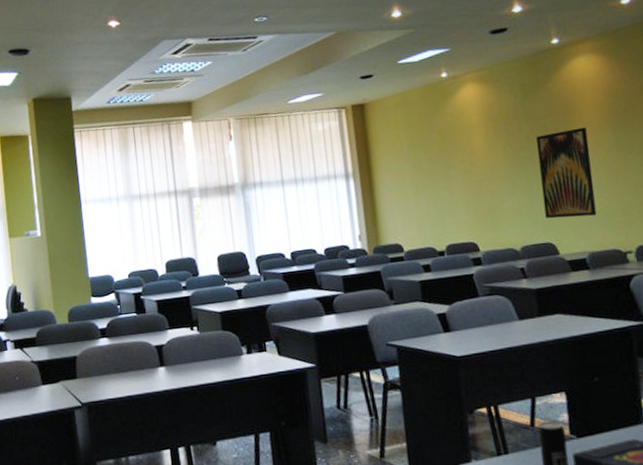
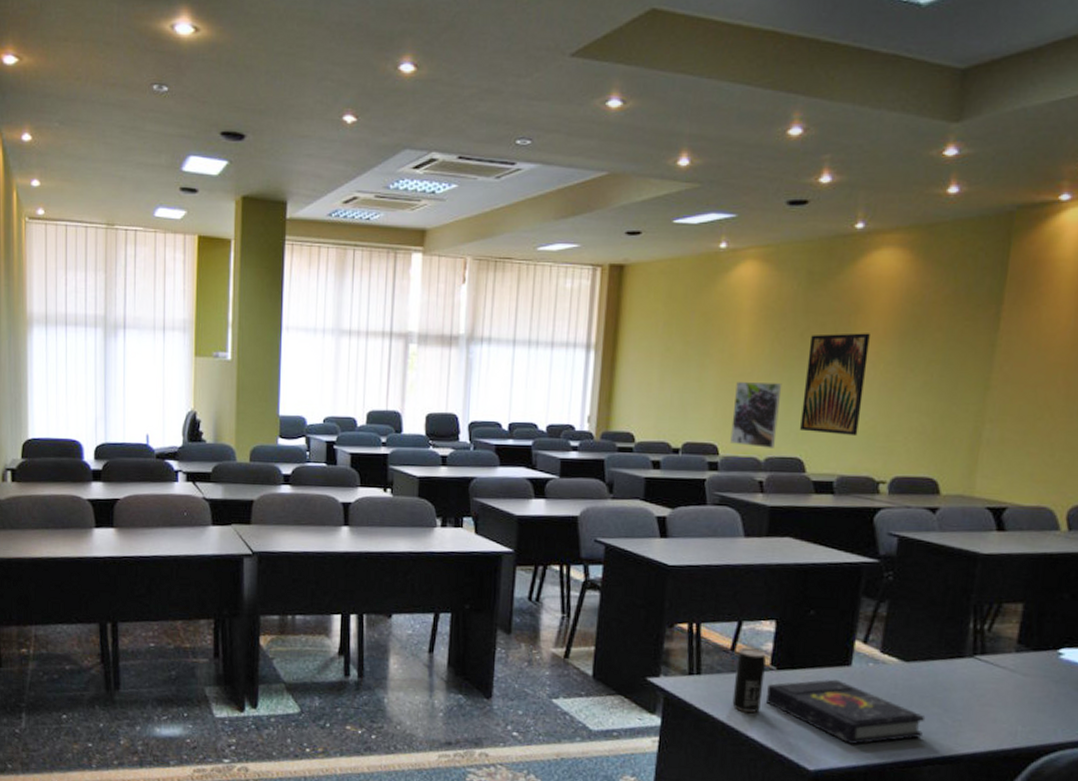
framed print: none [481,181,527,240] -> present [730,382,782,448]

